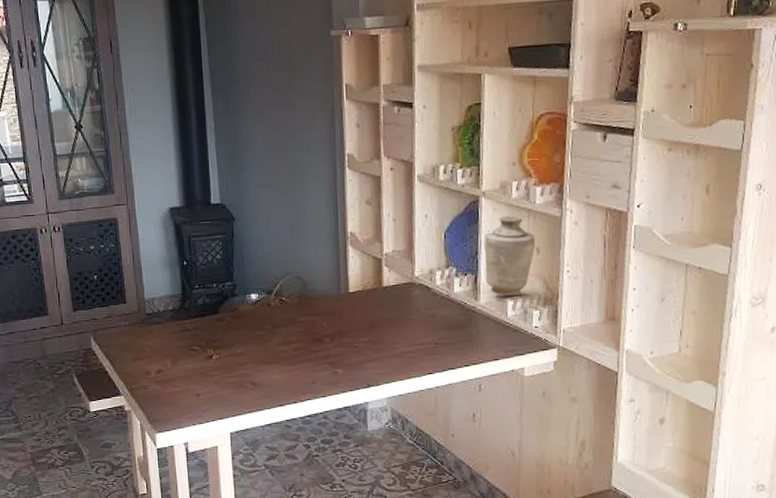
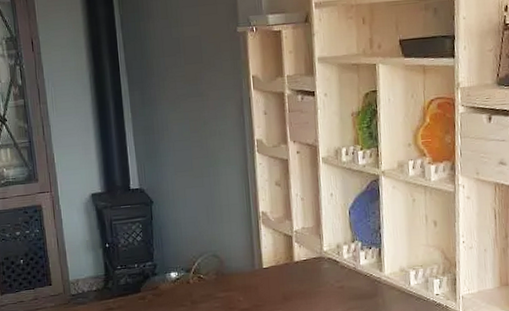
vase: present [484,215,536,296] -> none [385,192,433,267]

